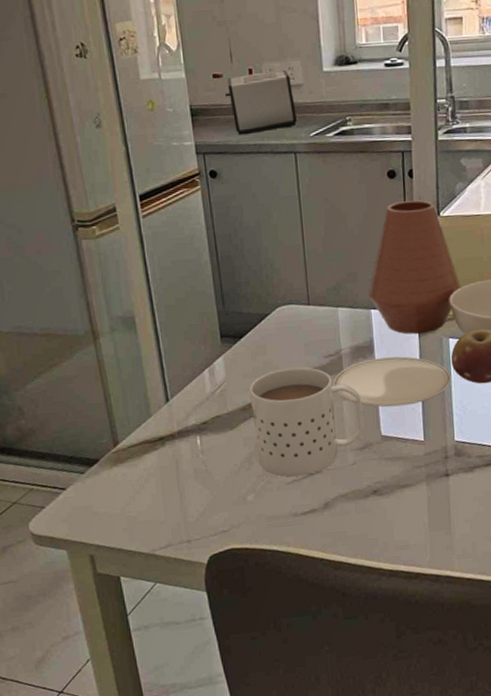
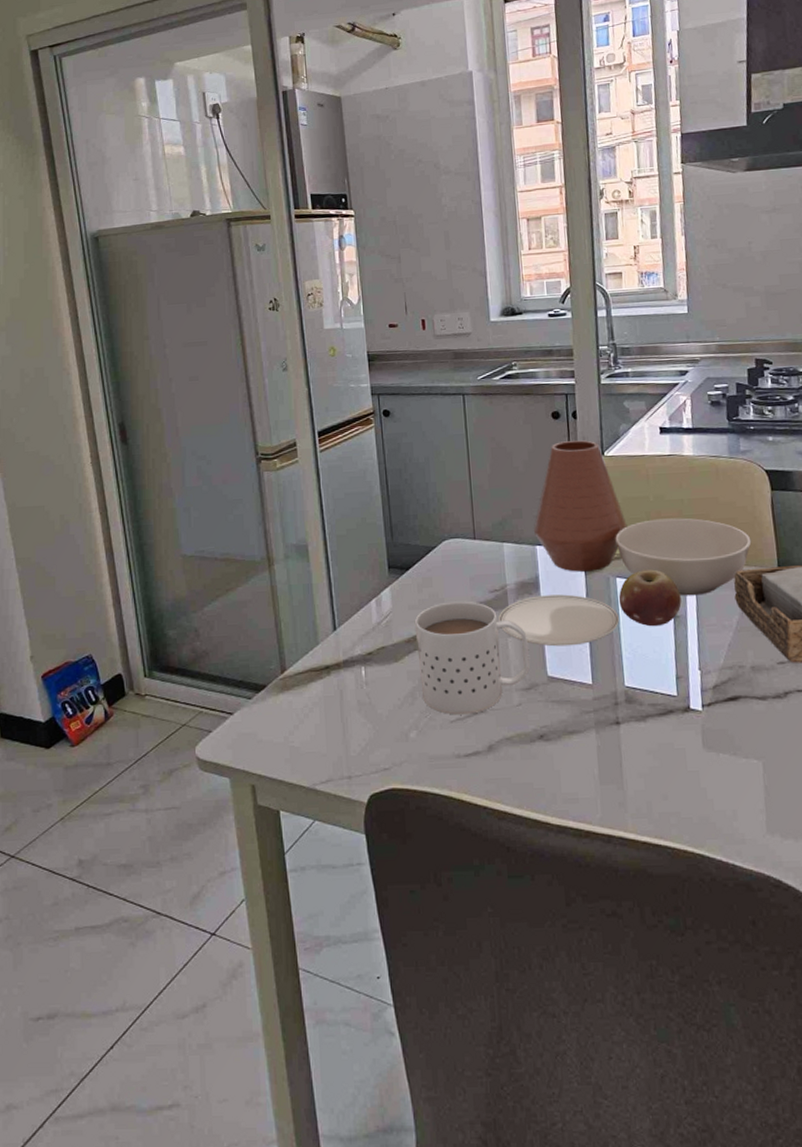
toaster: present [225,68,297,136] -> none [400,318,465,379]

